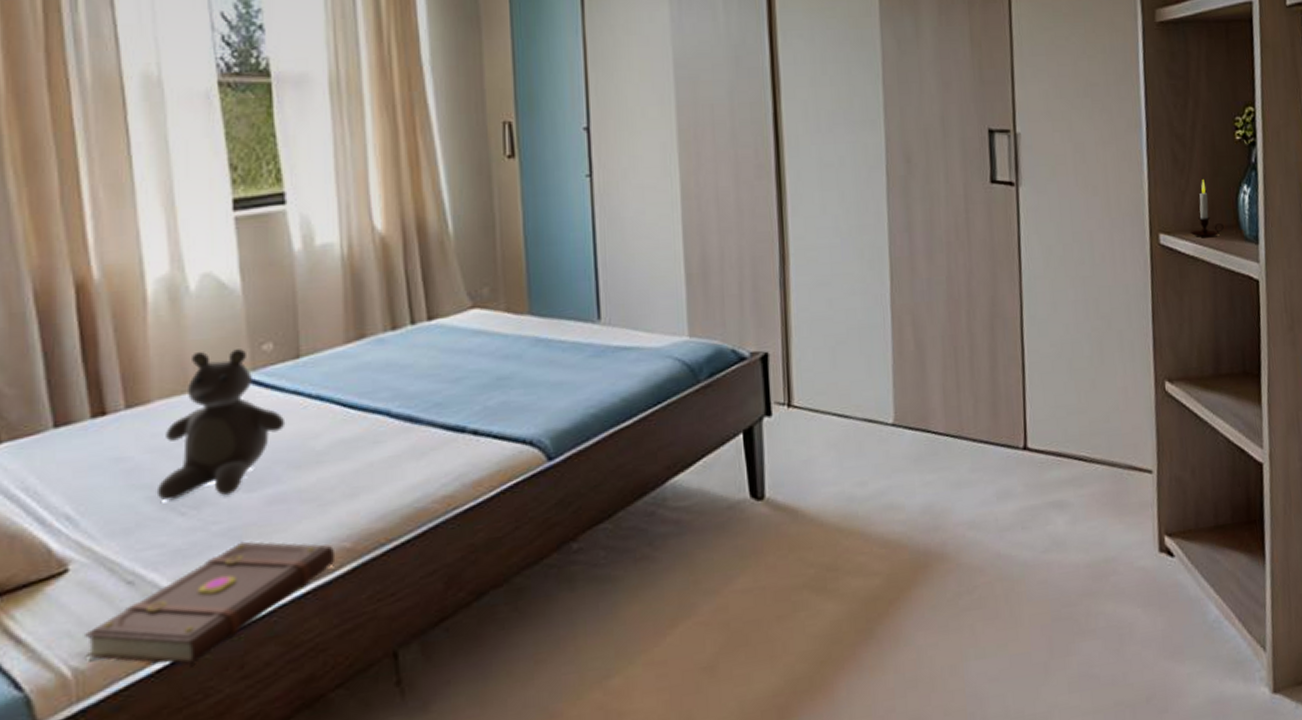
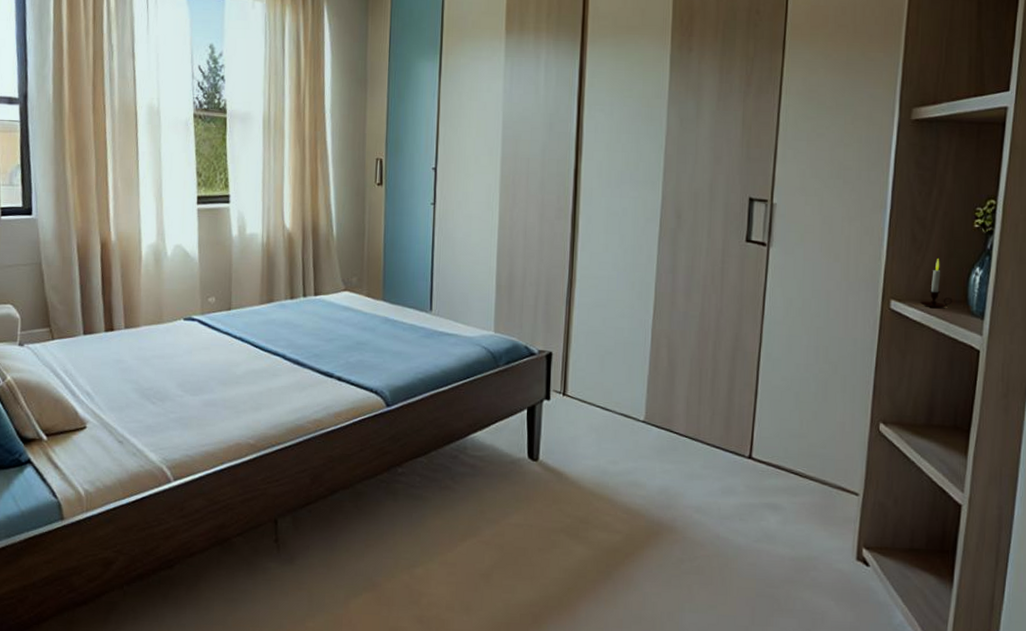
book: present [83,541,336,665] -> none [92,427,244,501]
teddy bear: present [156,349,286,501] -> none [139,297,219,396]

